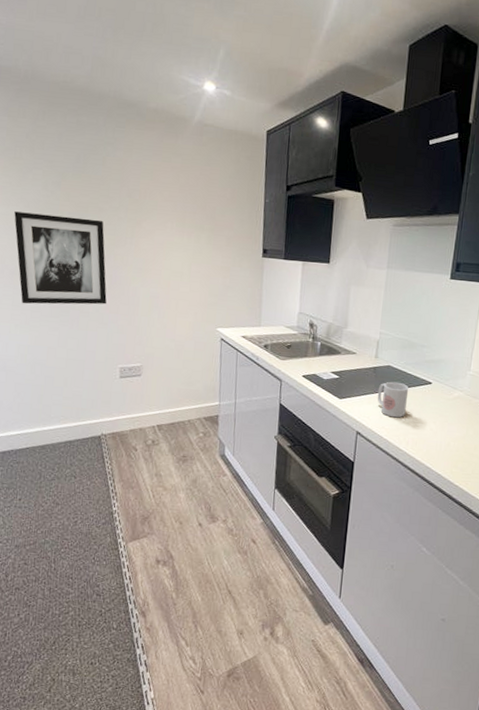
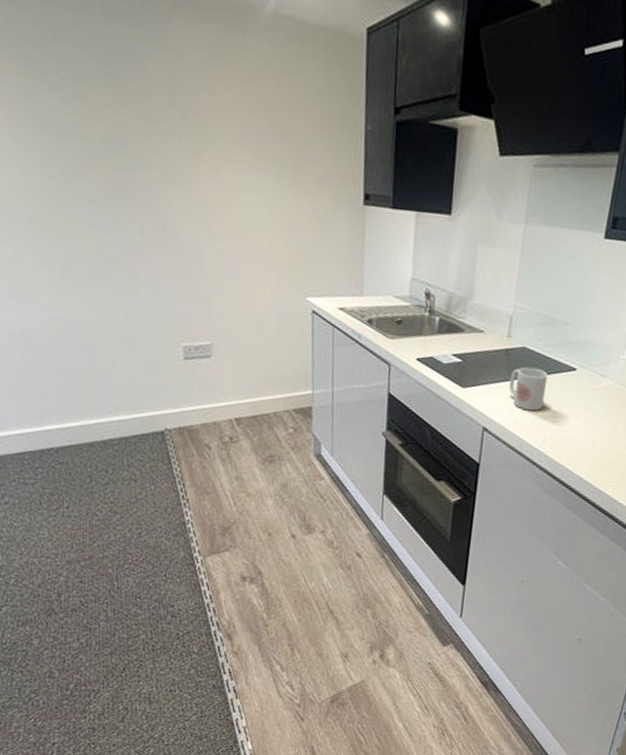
wall art: present [14,211,107,305] -> none [26,134,160,264]

